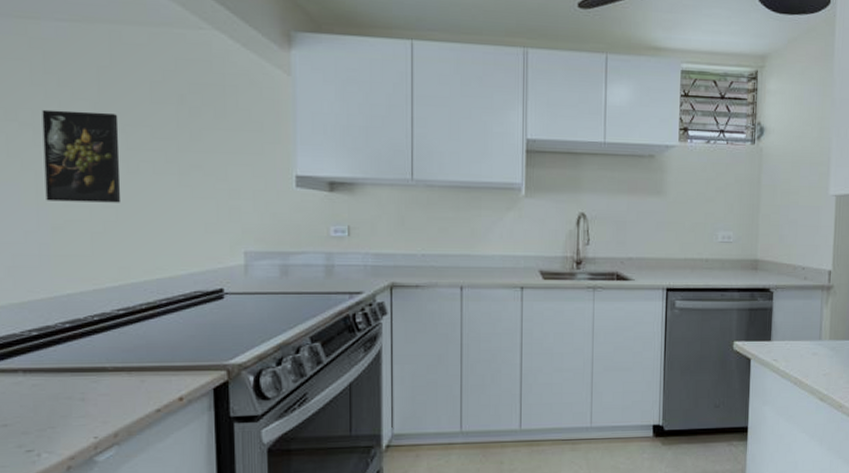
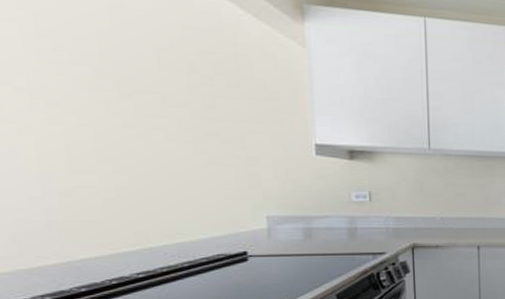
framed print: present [42,109,121,203] -> none [37,74,134,169]

